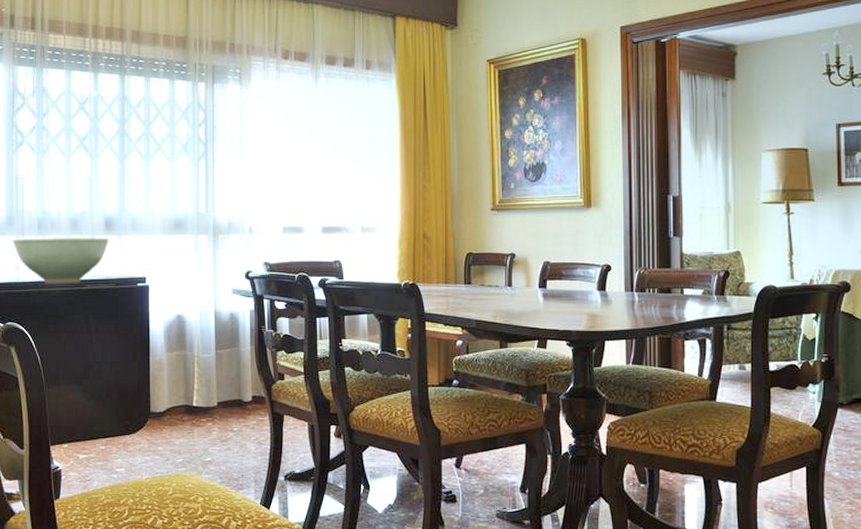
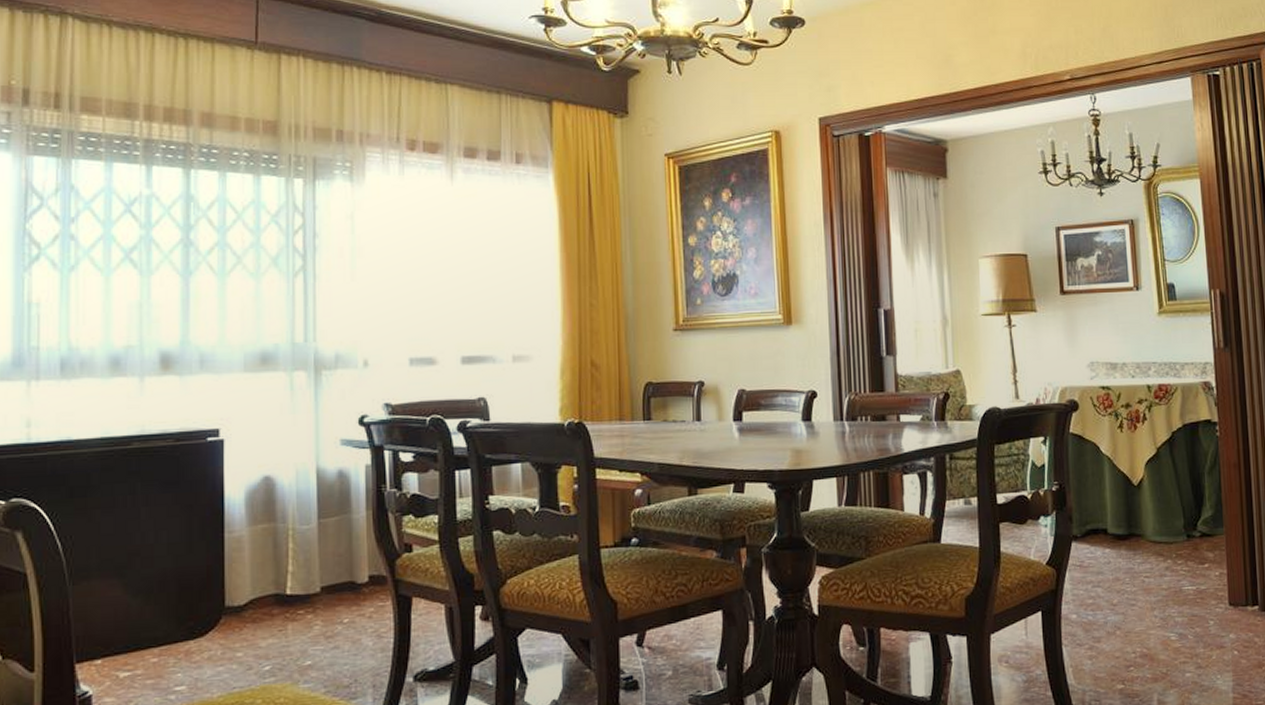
bowl: present [12,238,109,284] -> none [20,379,166,444]

